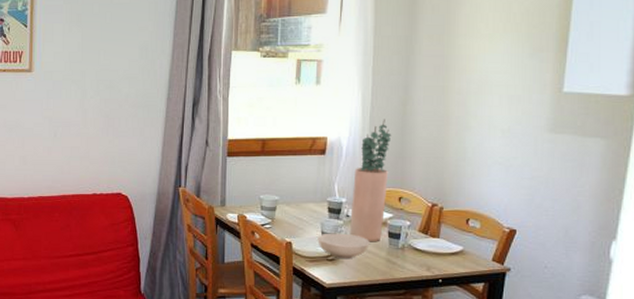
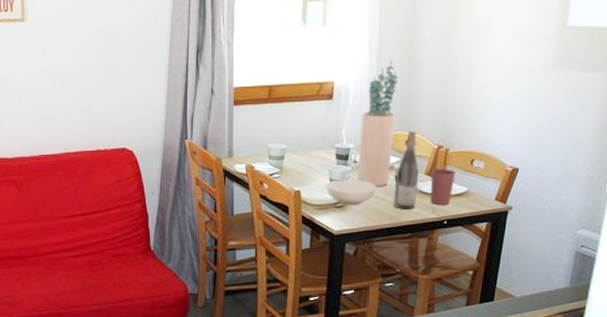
wine bottle: none [387,187,412,266] -> present [394,130,419,210]
cup: none [424,227,450,264] -> present [430,169,455,206]

